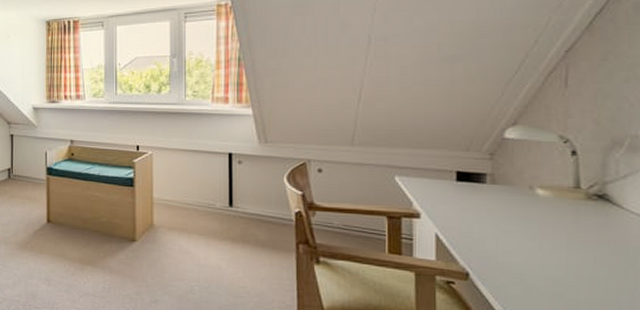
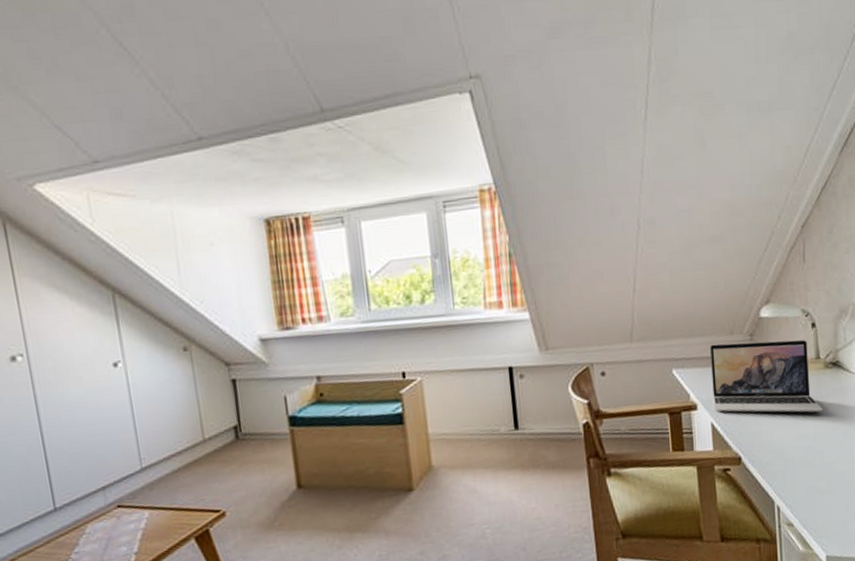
laptop: none [440,158,582,245] -> present [710,339,824,413]

